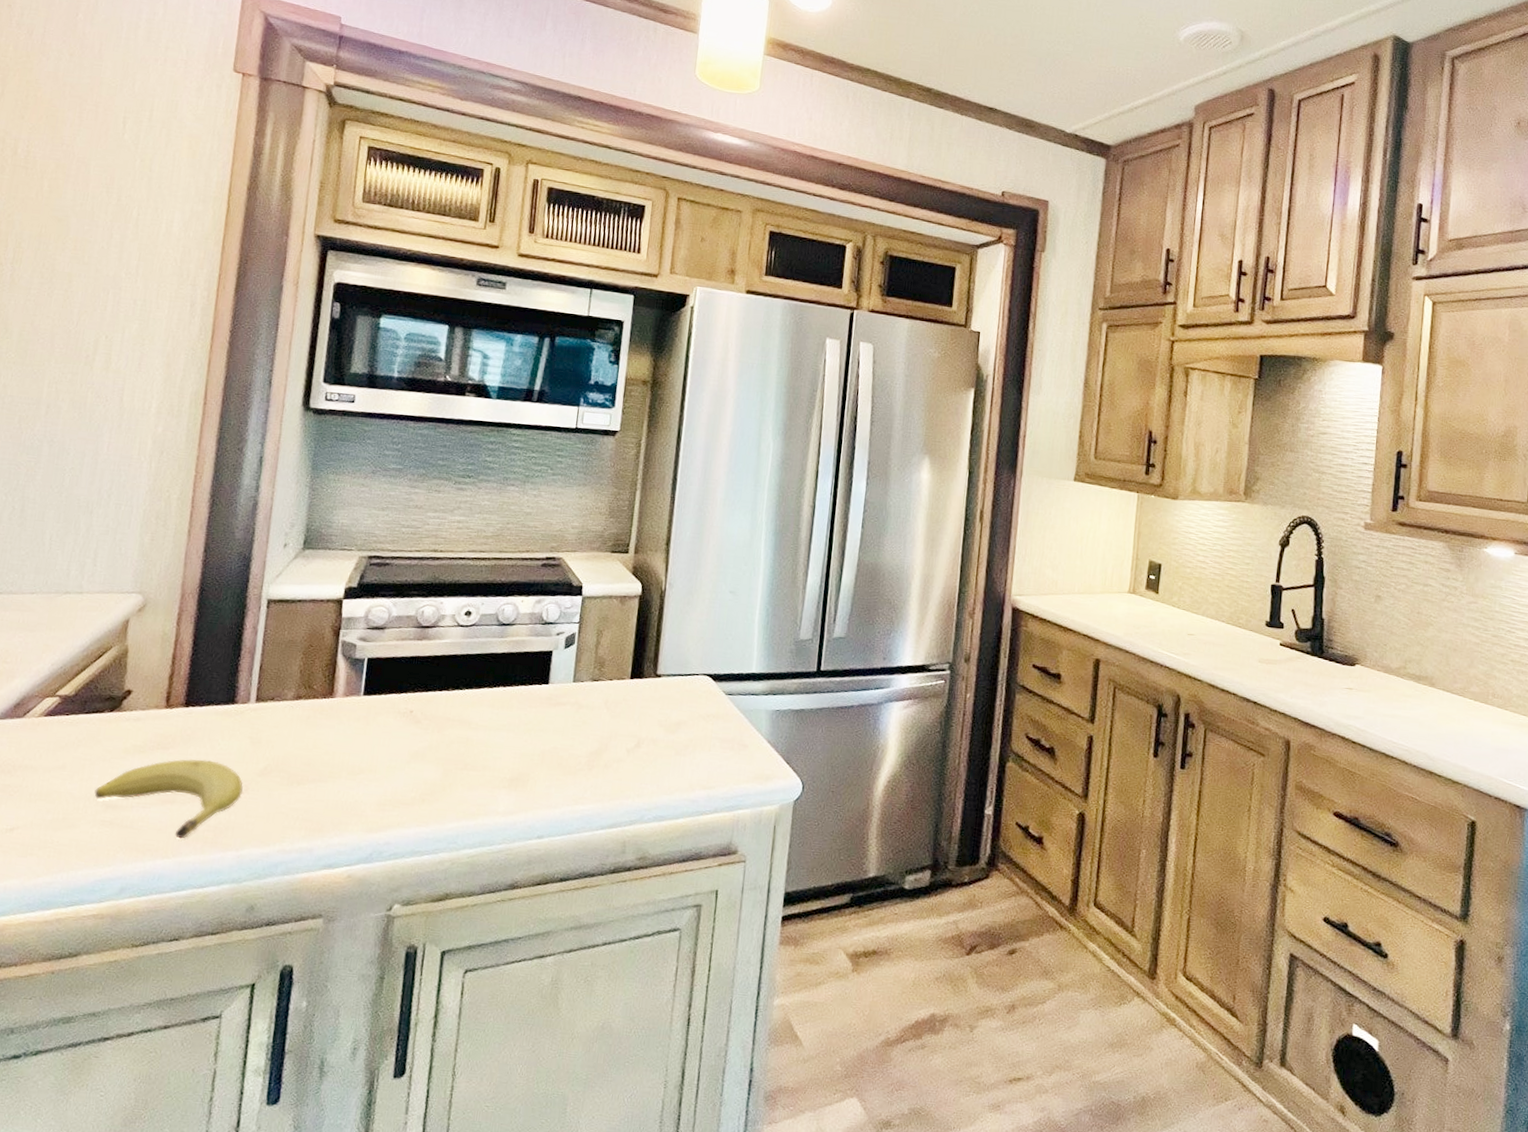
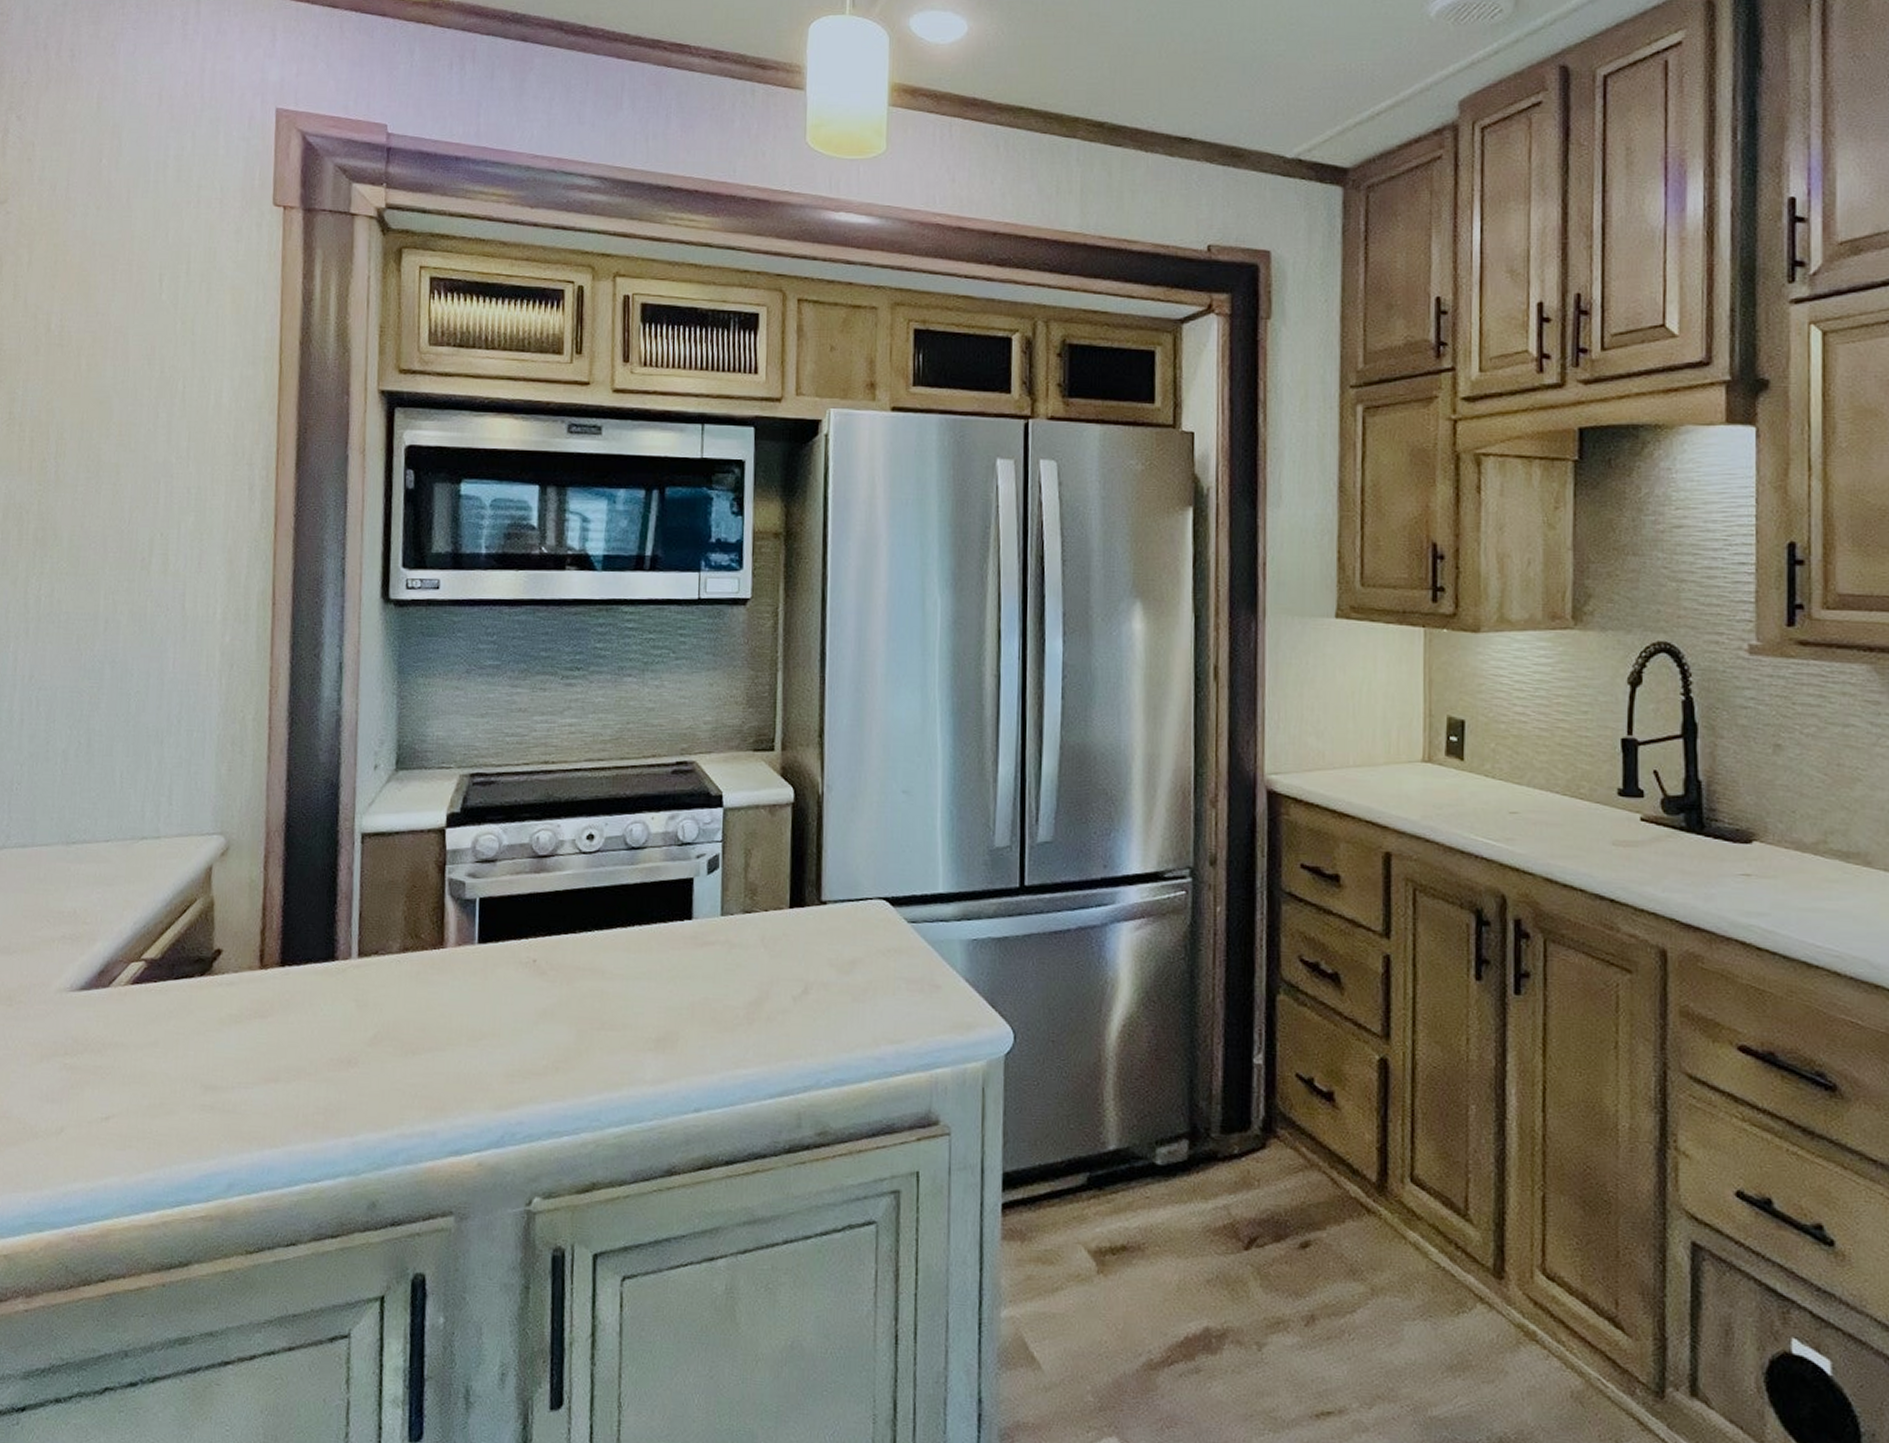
fruit: present [94,759,243,839] -> none [191,1028,353,1124]

